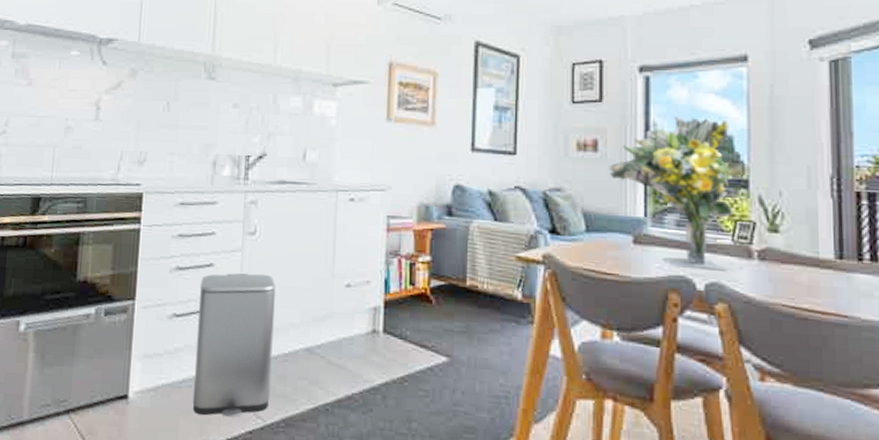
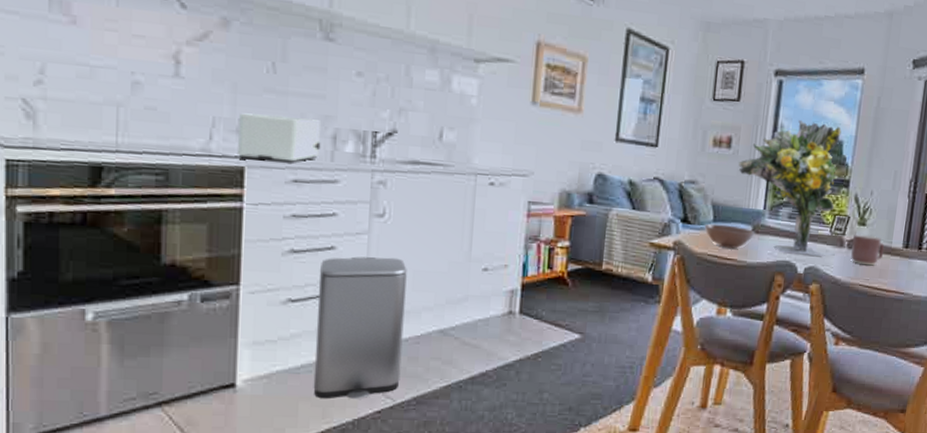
toaster: none [137,146,203,189] -> present [236,113,321,165]
soup bowl: none [576,234,637,262] -> present [704,223,755,249]
mug: none [763,242,808,282] -> present [851,233,884,266]

